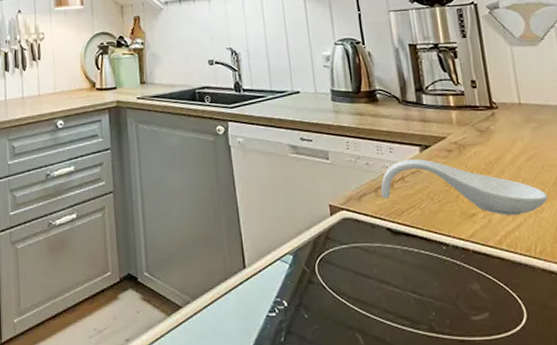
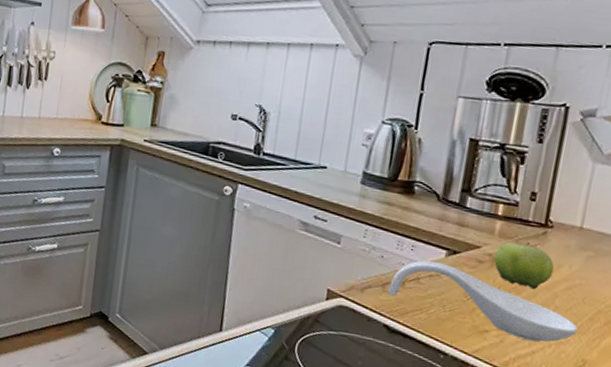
fruit: none [458,125,511,167] -> present [493,242,555,290]

